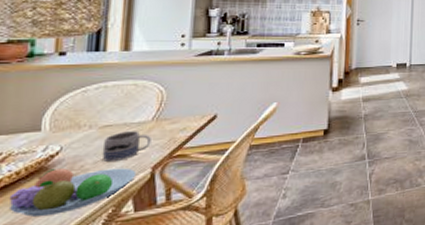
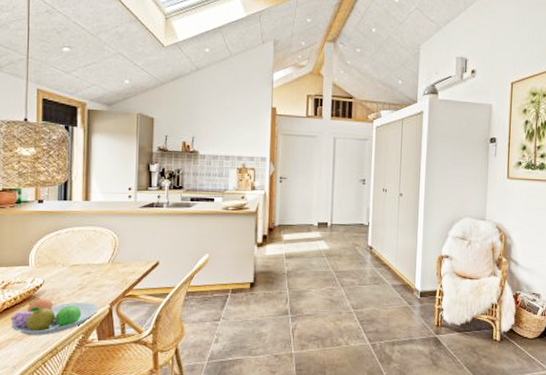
mug: present [102,131,151,162] -> none [72,271,108,296]

